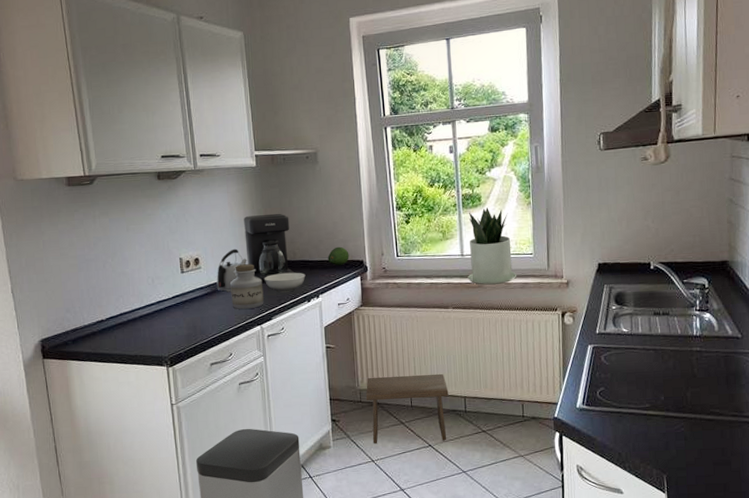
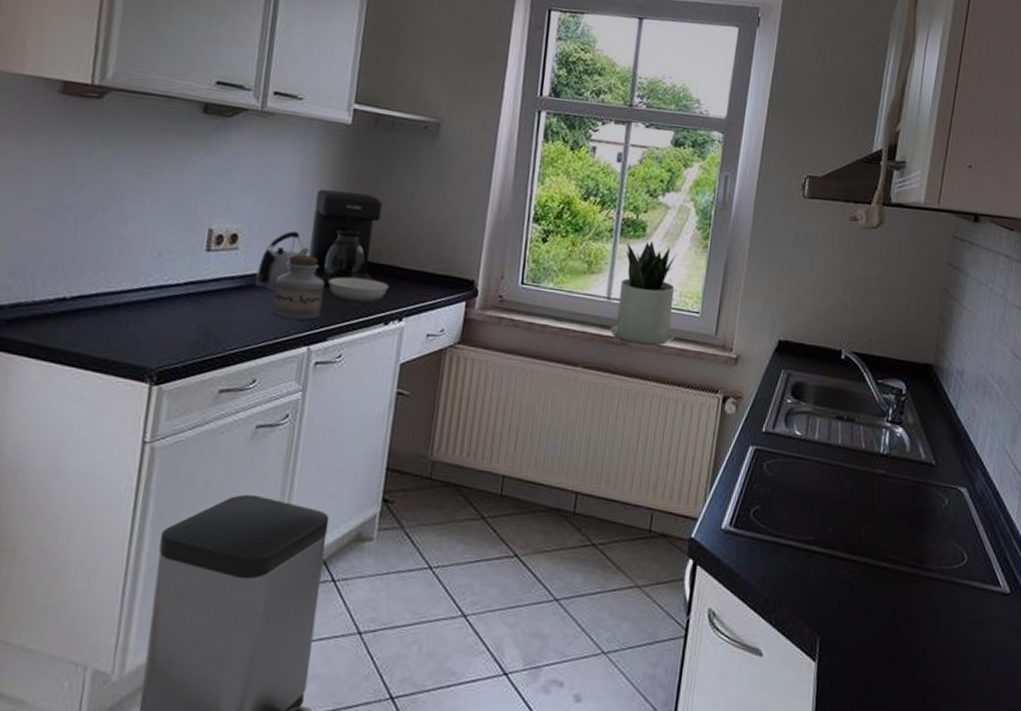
fruit: present [327,246,349,266] -> none [425,255,457,283]
step stool: present [365,373,449,444] -> none [435,445,557,550]

